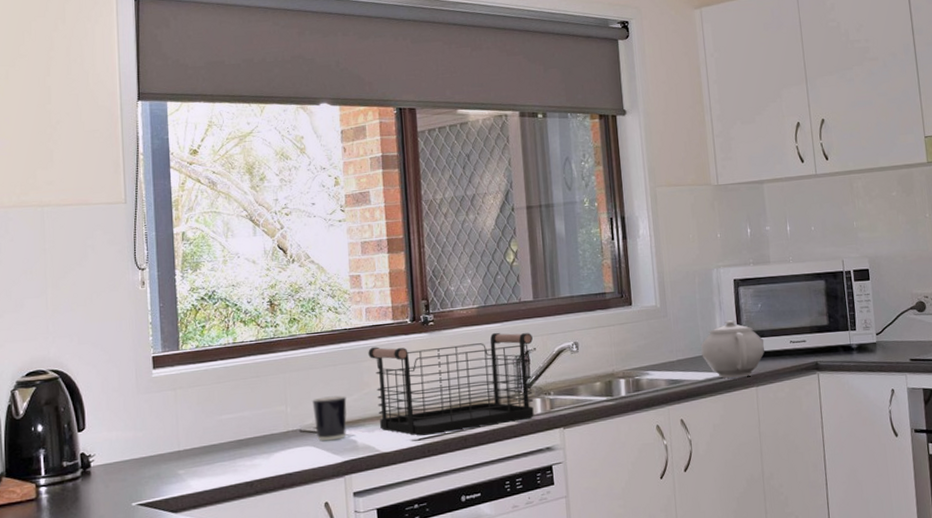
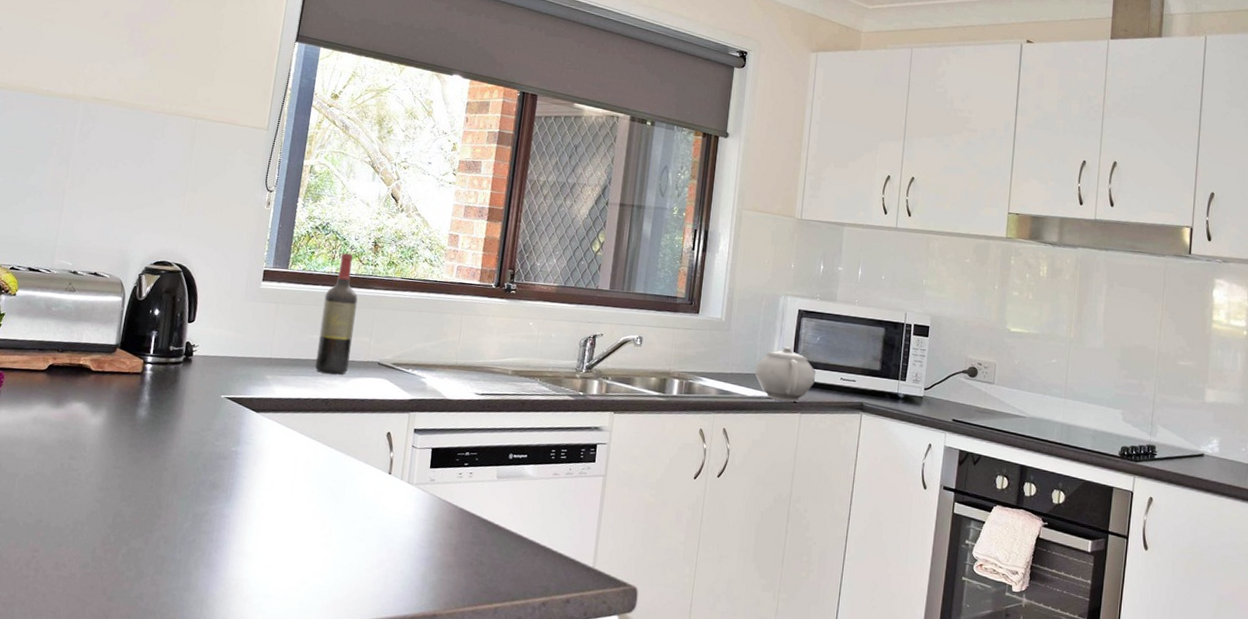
wine bottle: none [226,319,268,454] -> present [314,253,358,374]
mug: present [312,395,347,441] -> none [392,337,425,379]
dish rack: present [368,332,534,436] -> none [449,302,602,397]

